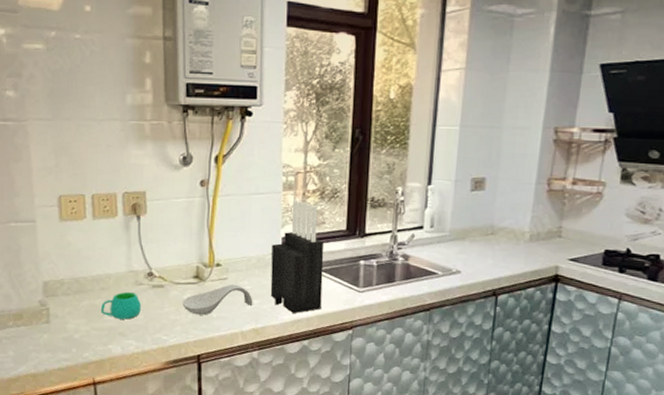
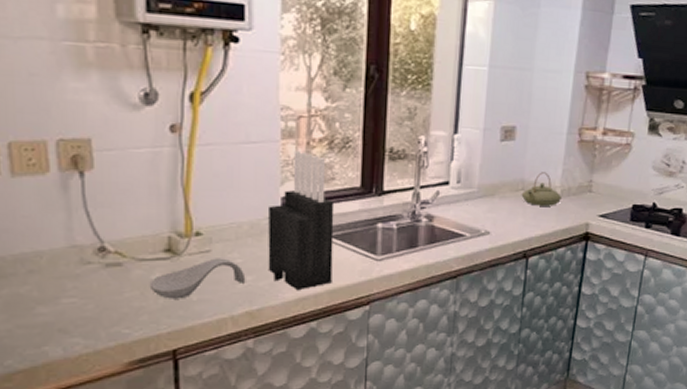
mug: present [101,292,141,320] -> none [29,275,90,311]
teapot: none [490,218,532,250] -> present [521,172,563,206]

